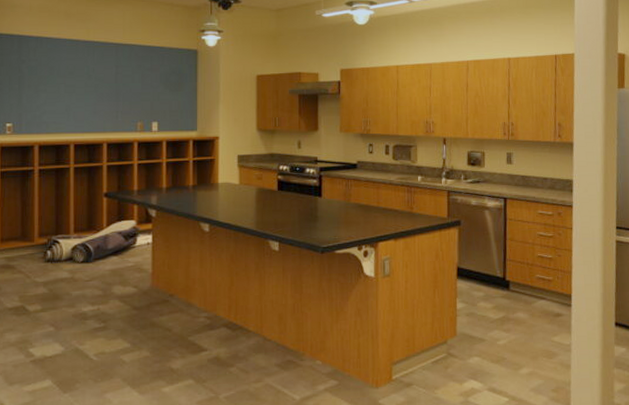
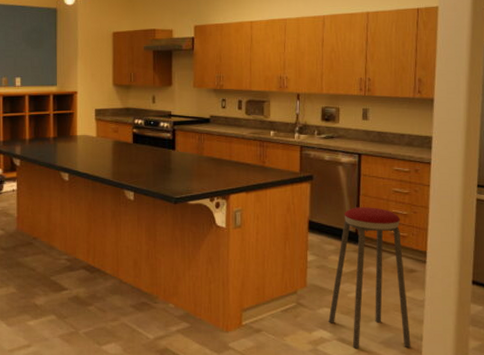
music stool: none [479,251,560,397] -> present [328,207,411,348]

